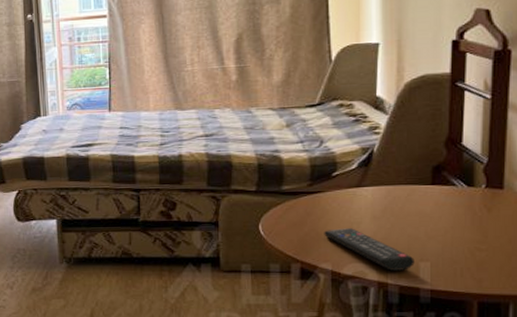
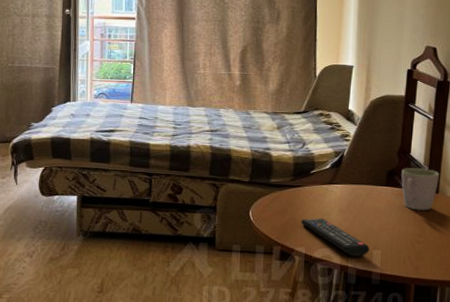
mug: none [452,160,503,211] -> present [401,168,439,211]

